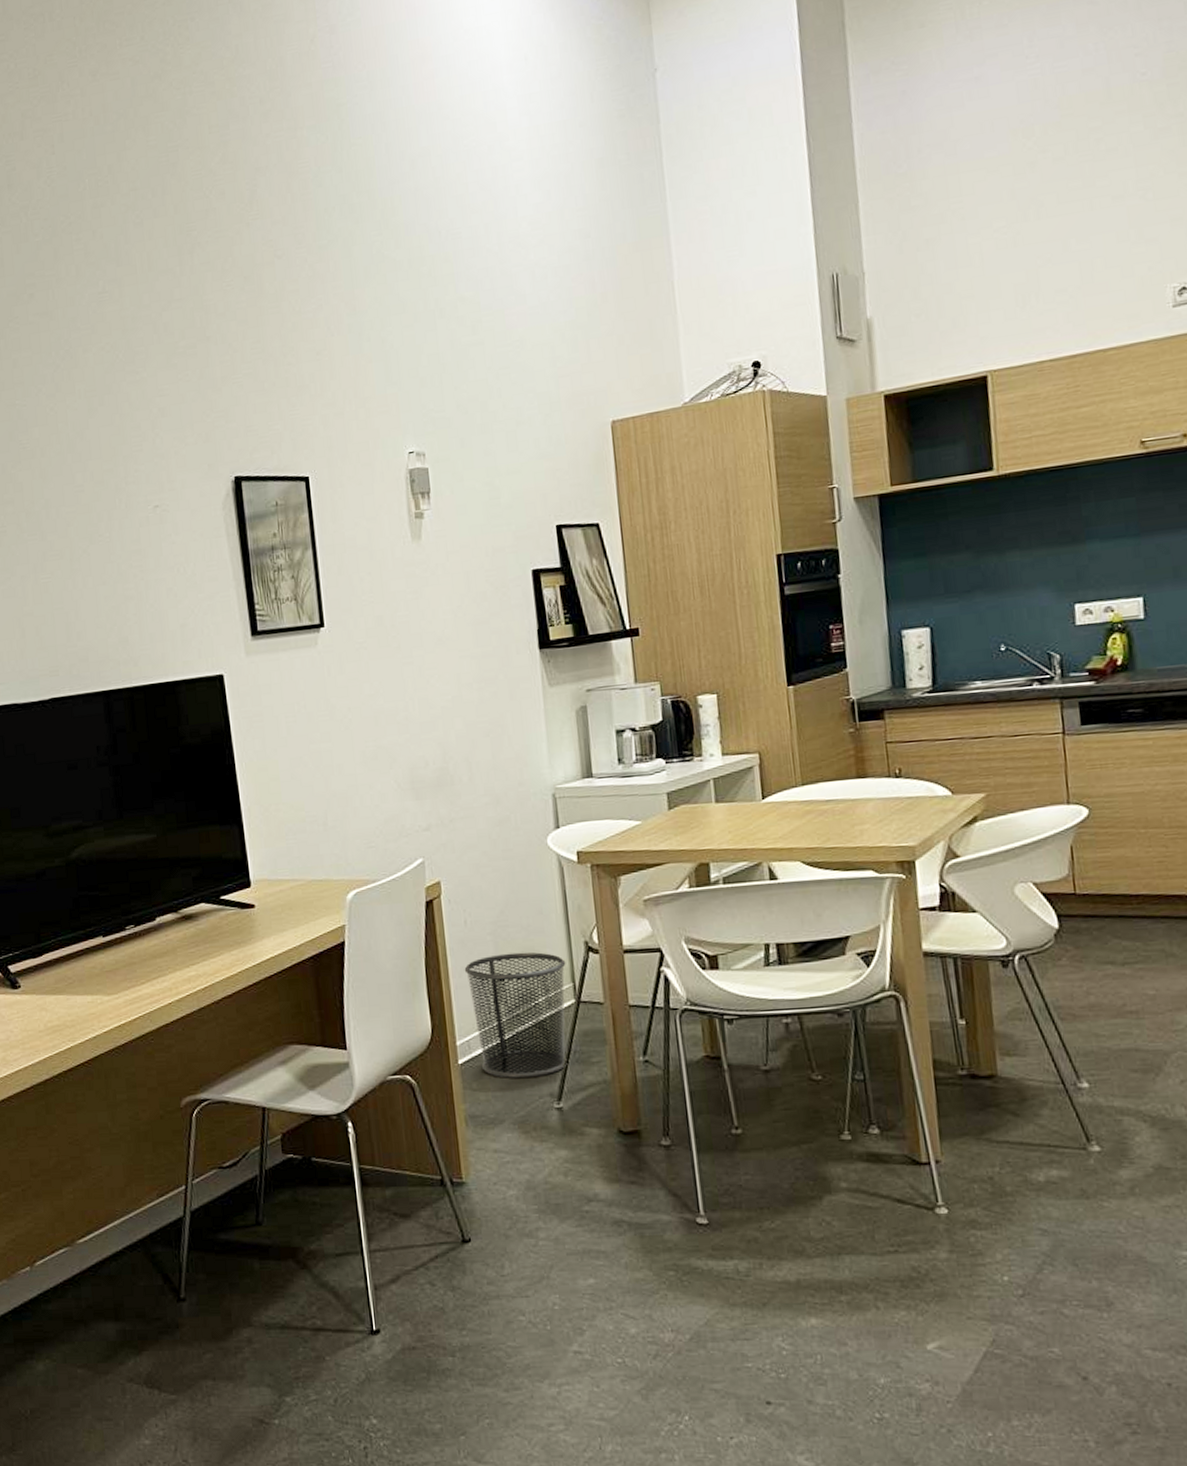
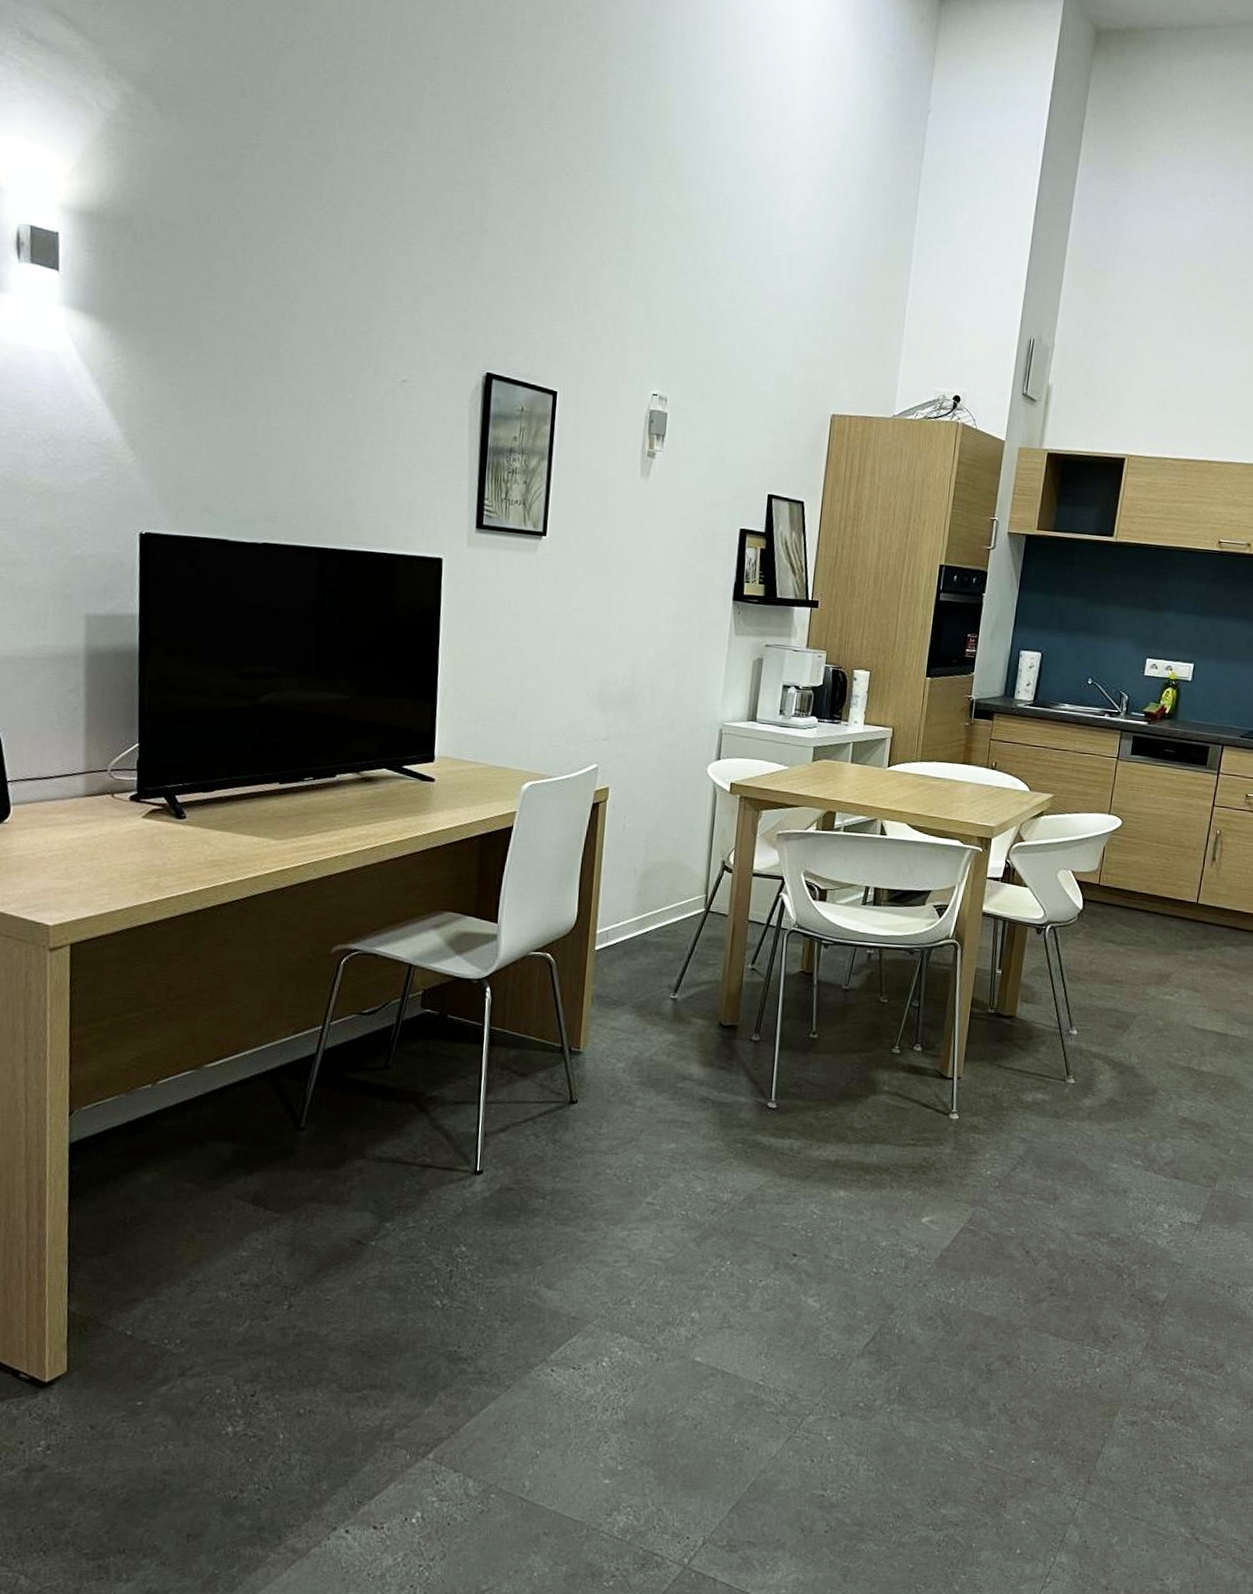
waste bin: present [464,952,568,1079] -> none [614,860,703,970]

